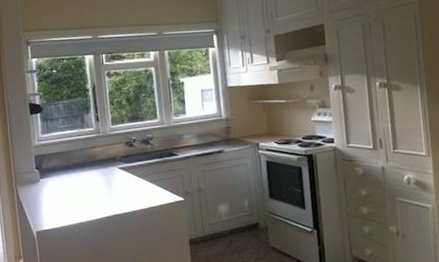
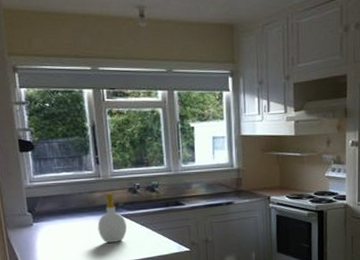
soap bottle: none [97,146,125,195] -> present [97,192,127,243]

